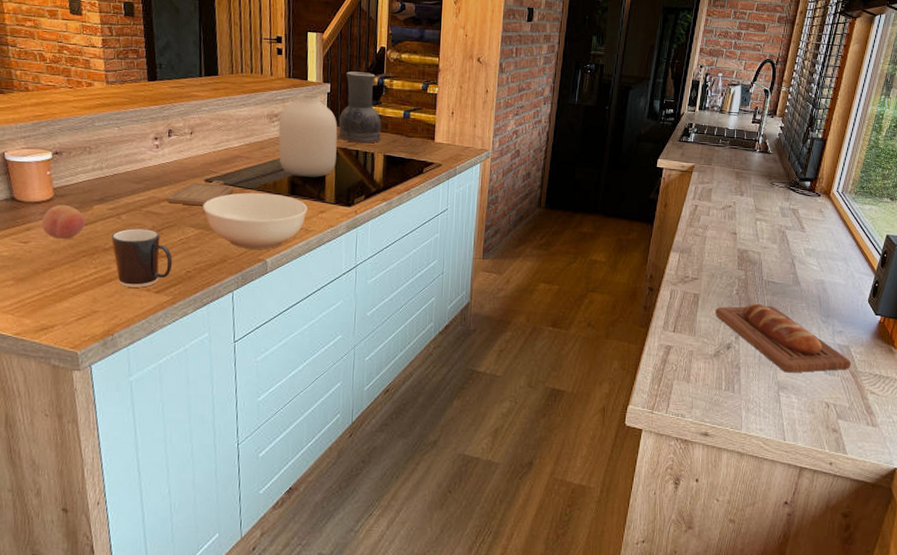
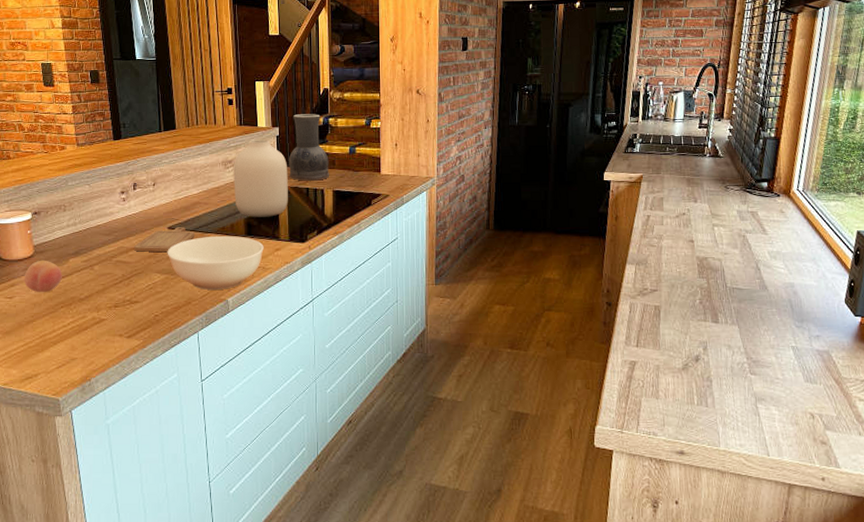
mug: present [111,227,173,288] -> none [85,277,142,334]
bread loaf: present [715,302,851,373] -> none [679,311,834,383]

